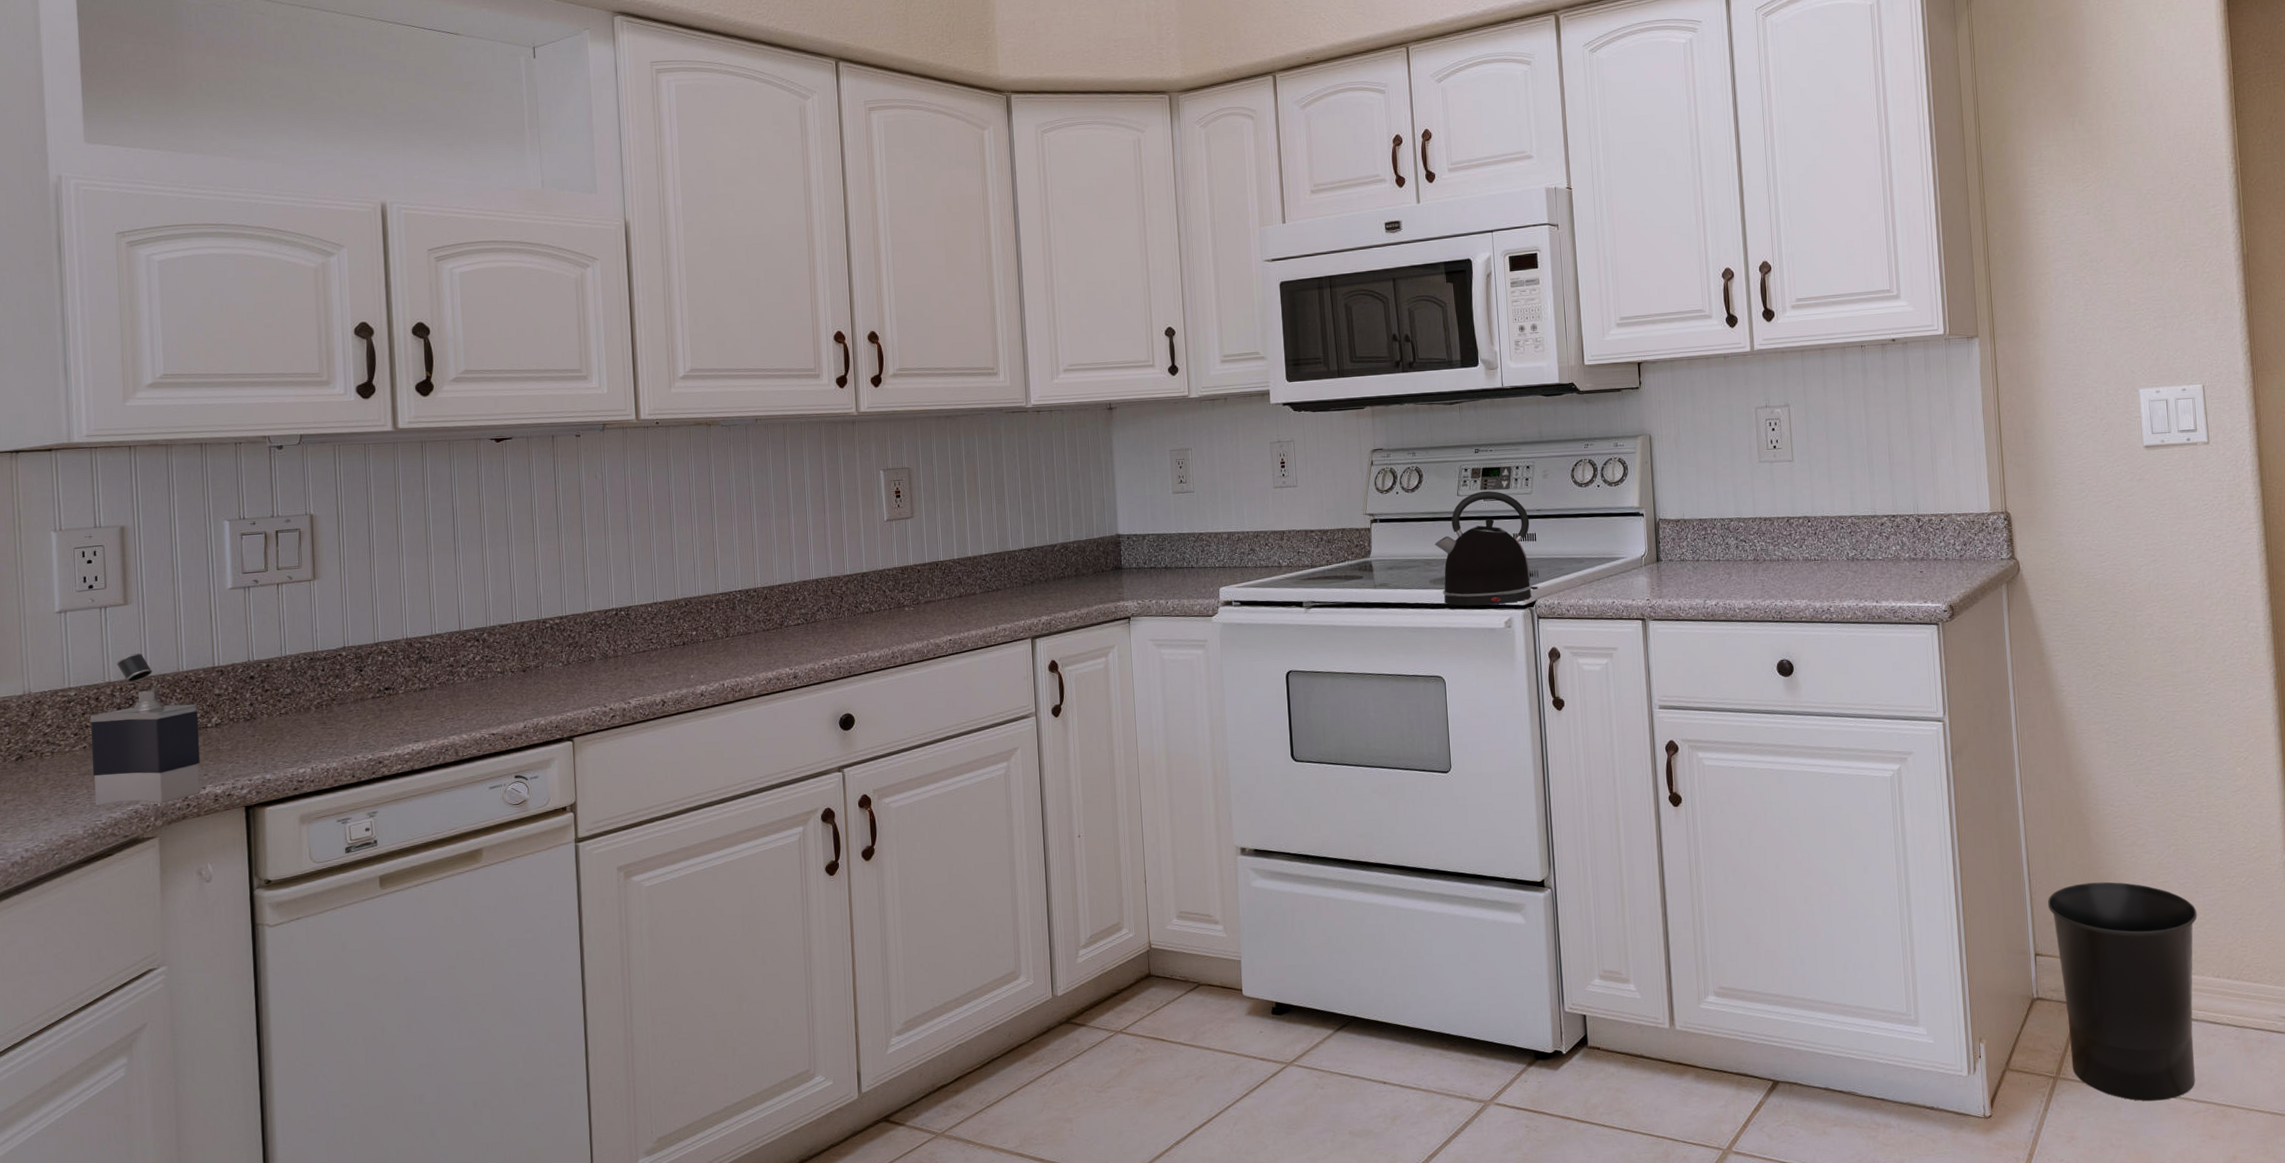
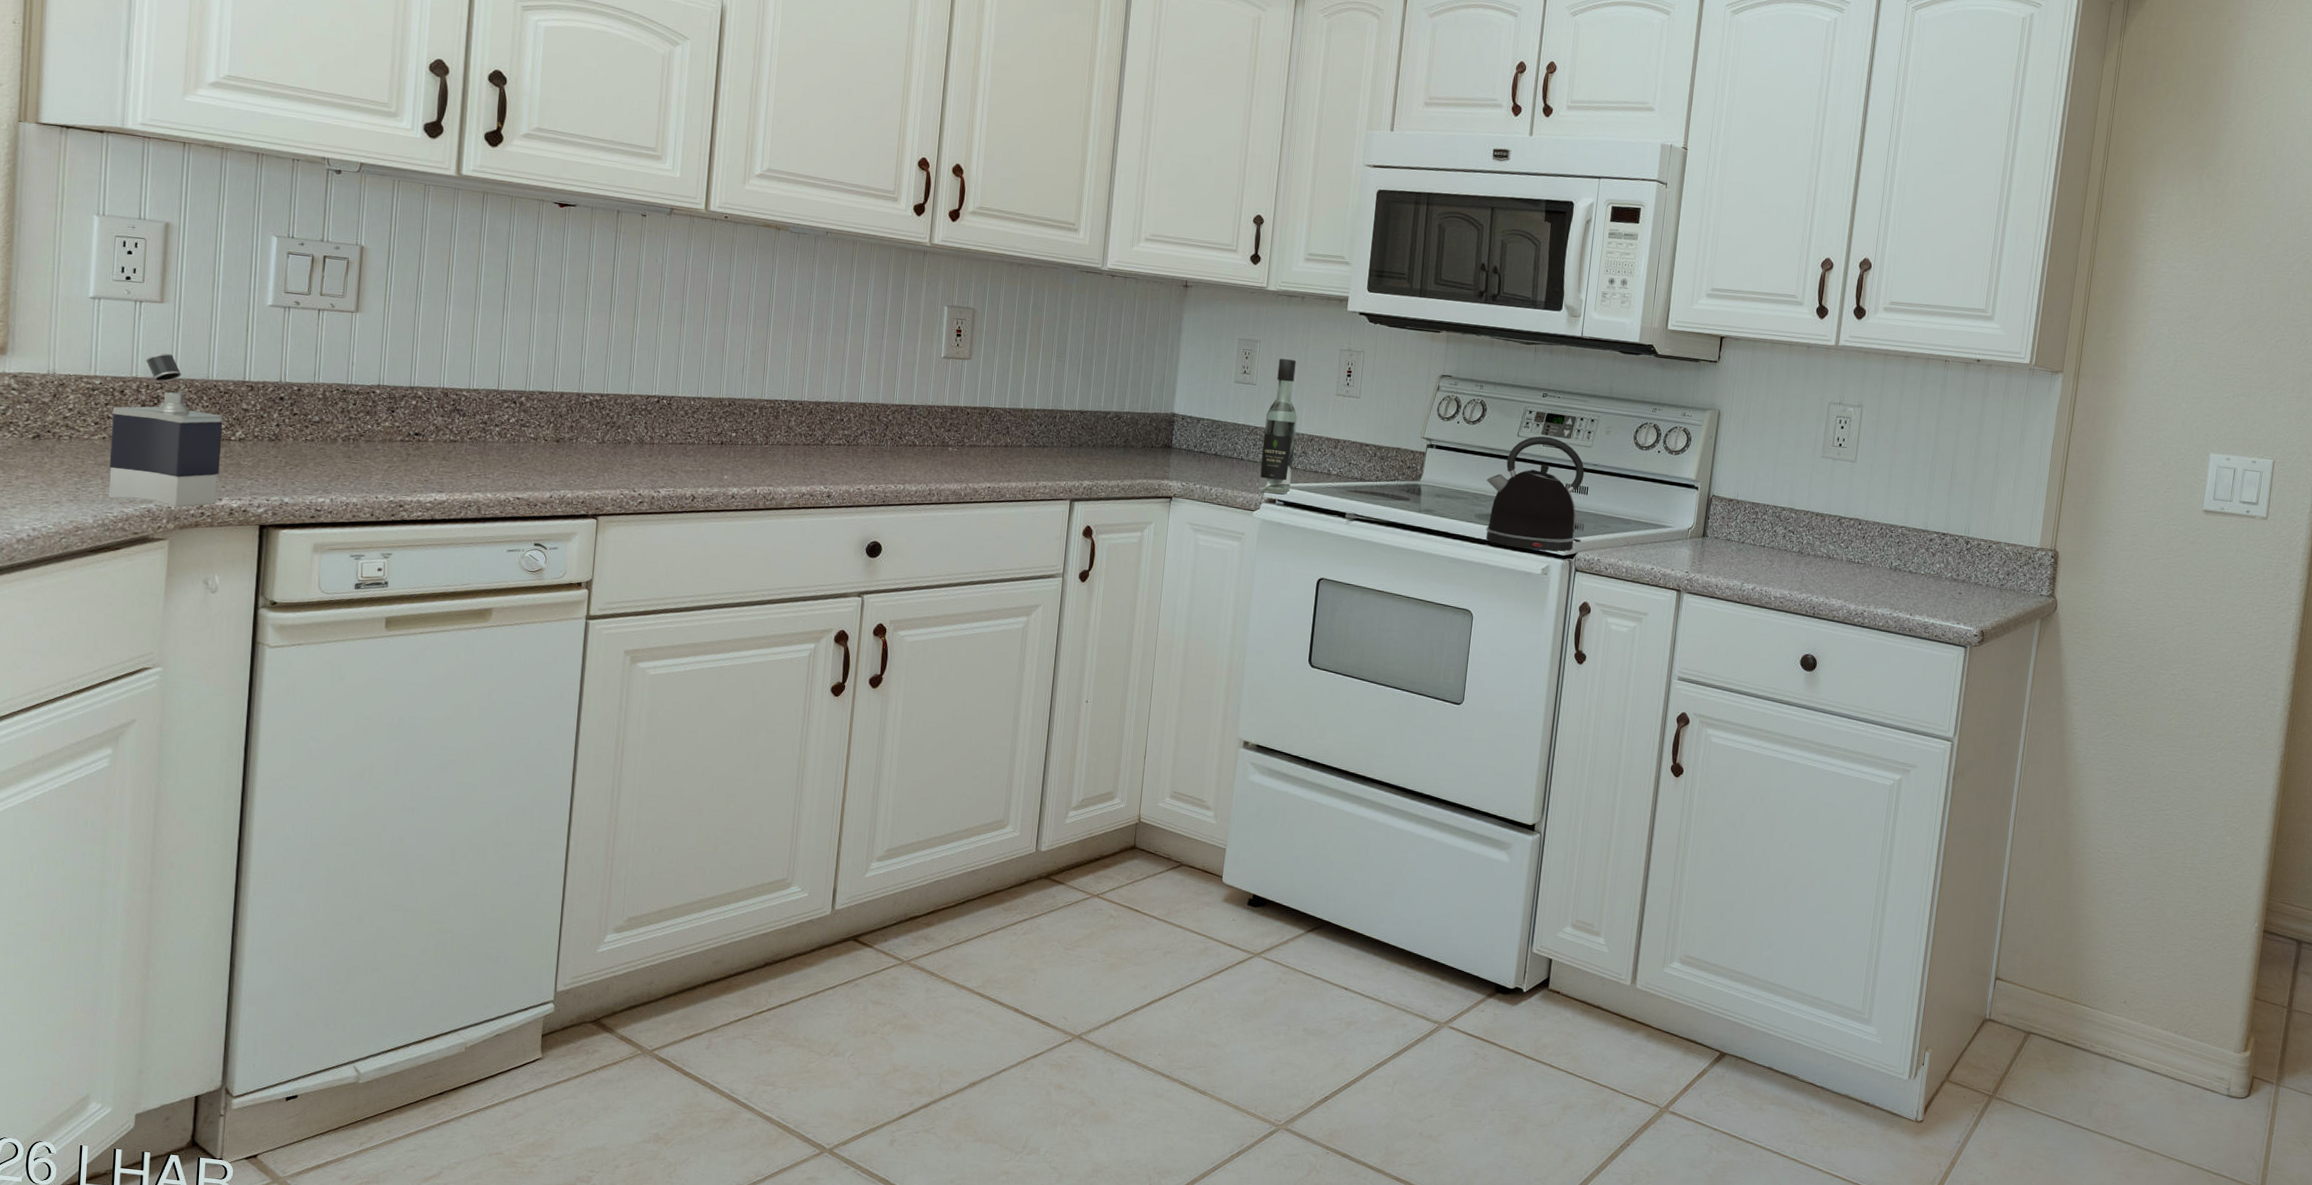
bottle: none [1208,461,1244,596] -> present [1258,358,1298,494]
waste bin: present [2047,881,2197,1102] -> none [2009,919,2159,1135]

